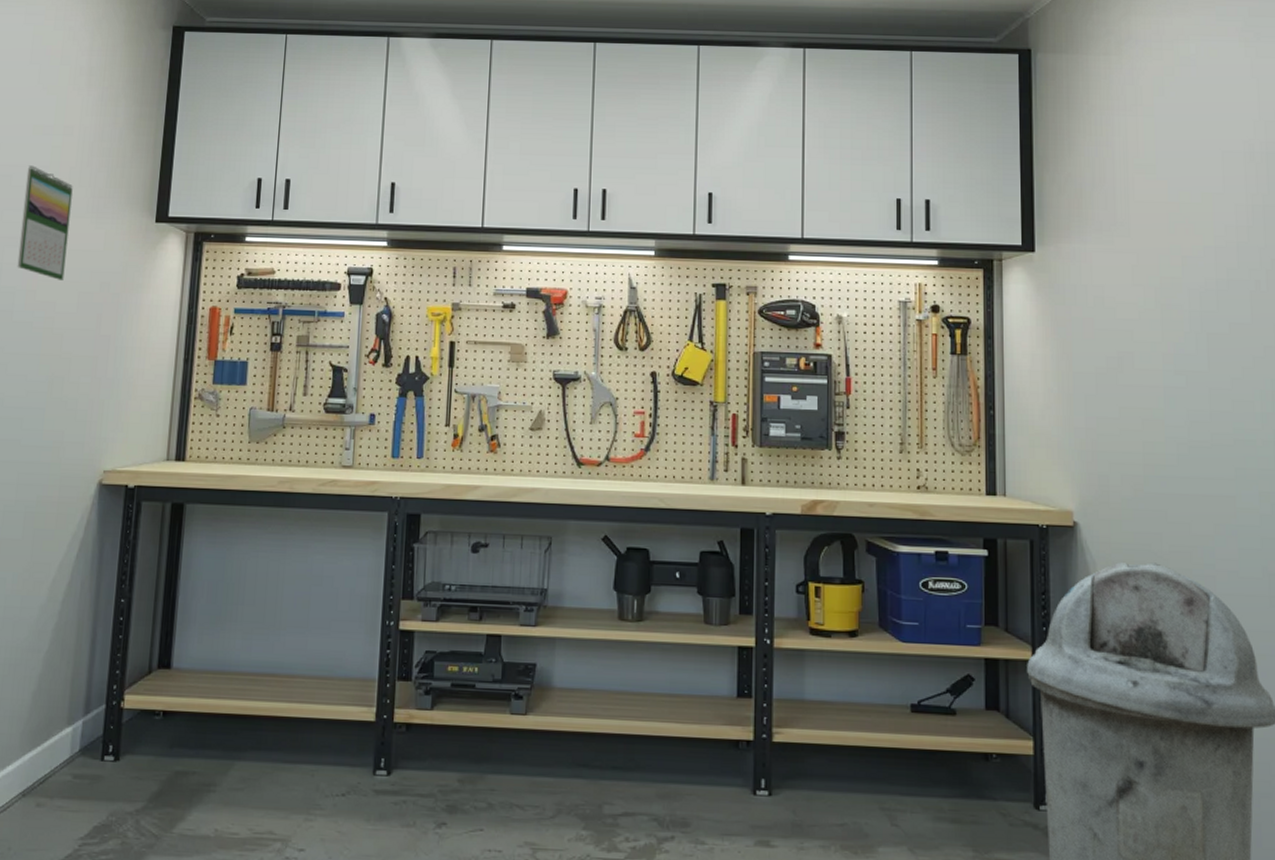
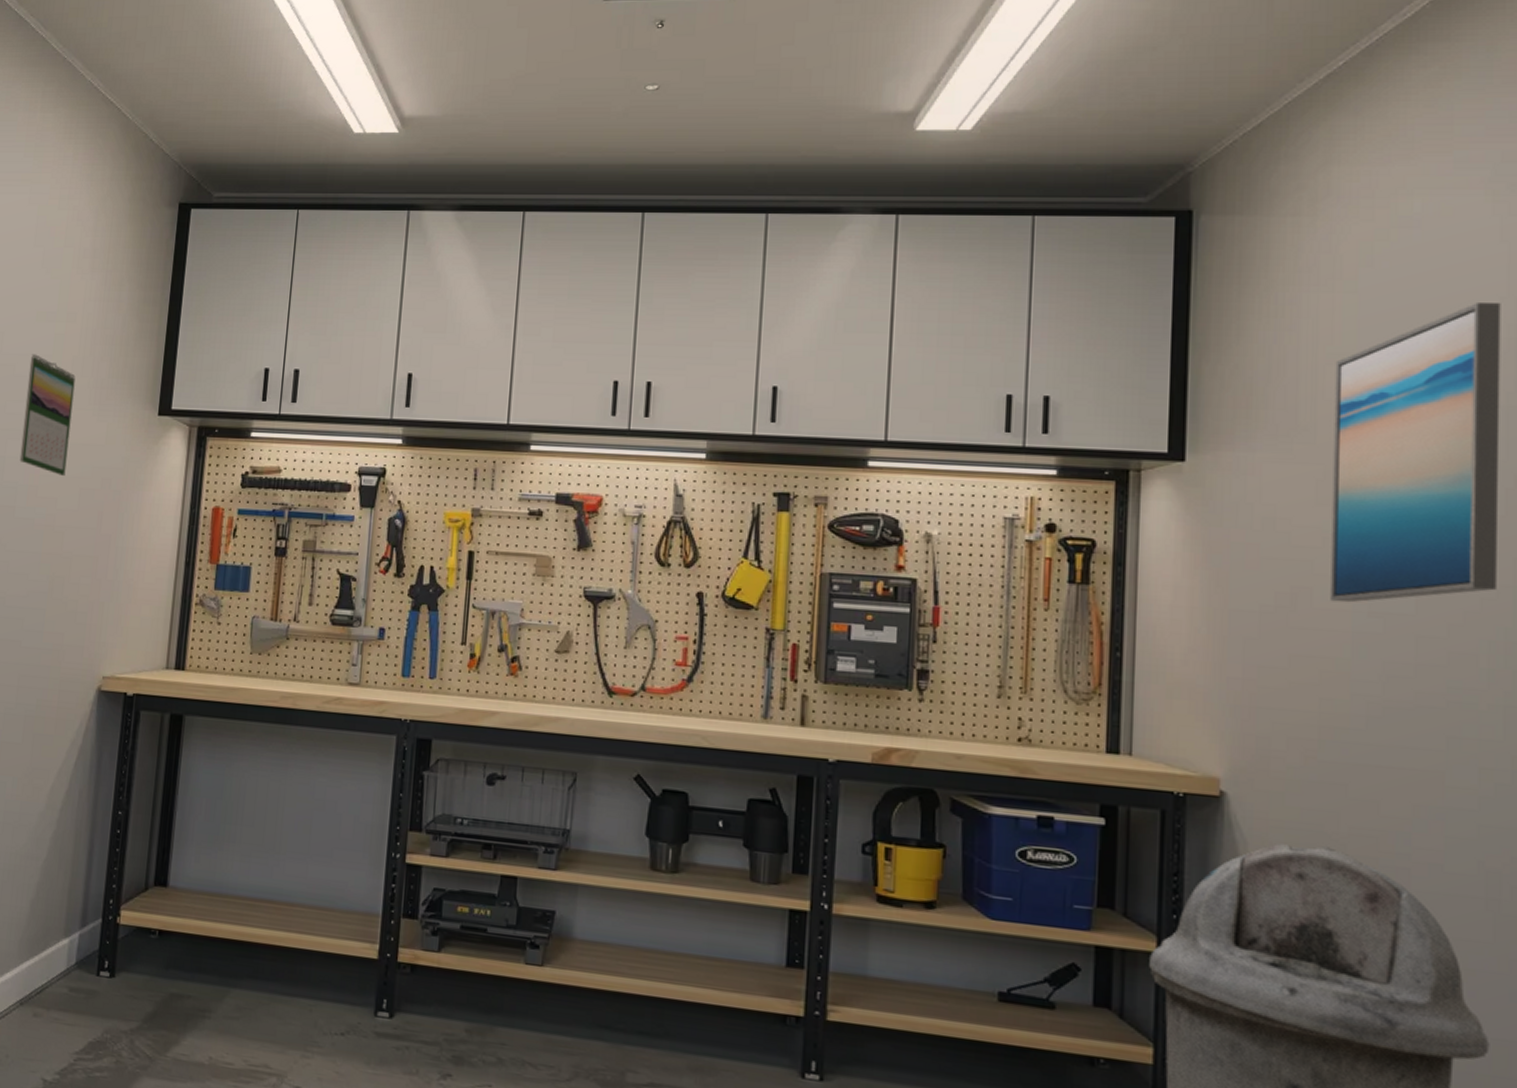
wall art: none [1141,125,1264,364] -> present [1330,303,1501,603]

